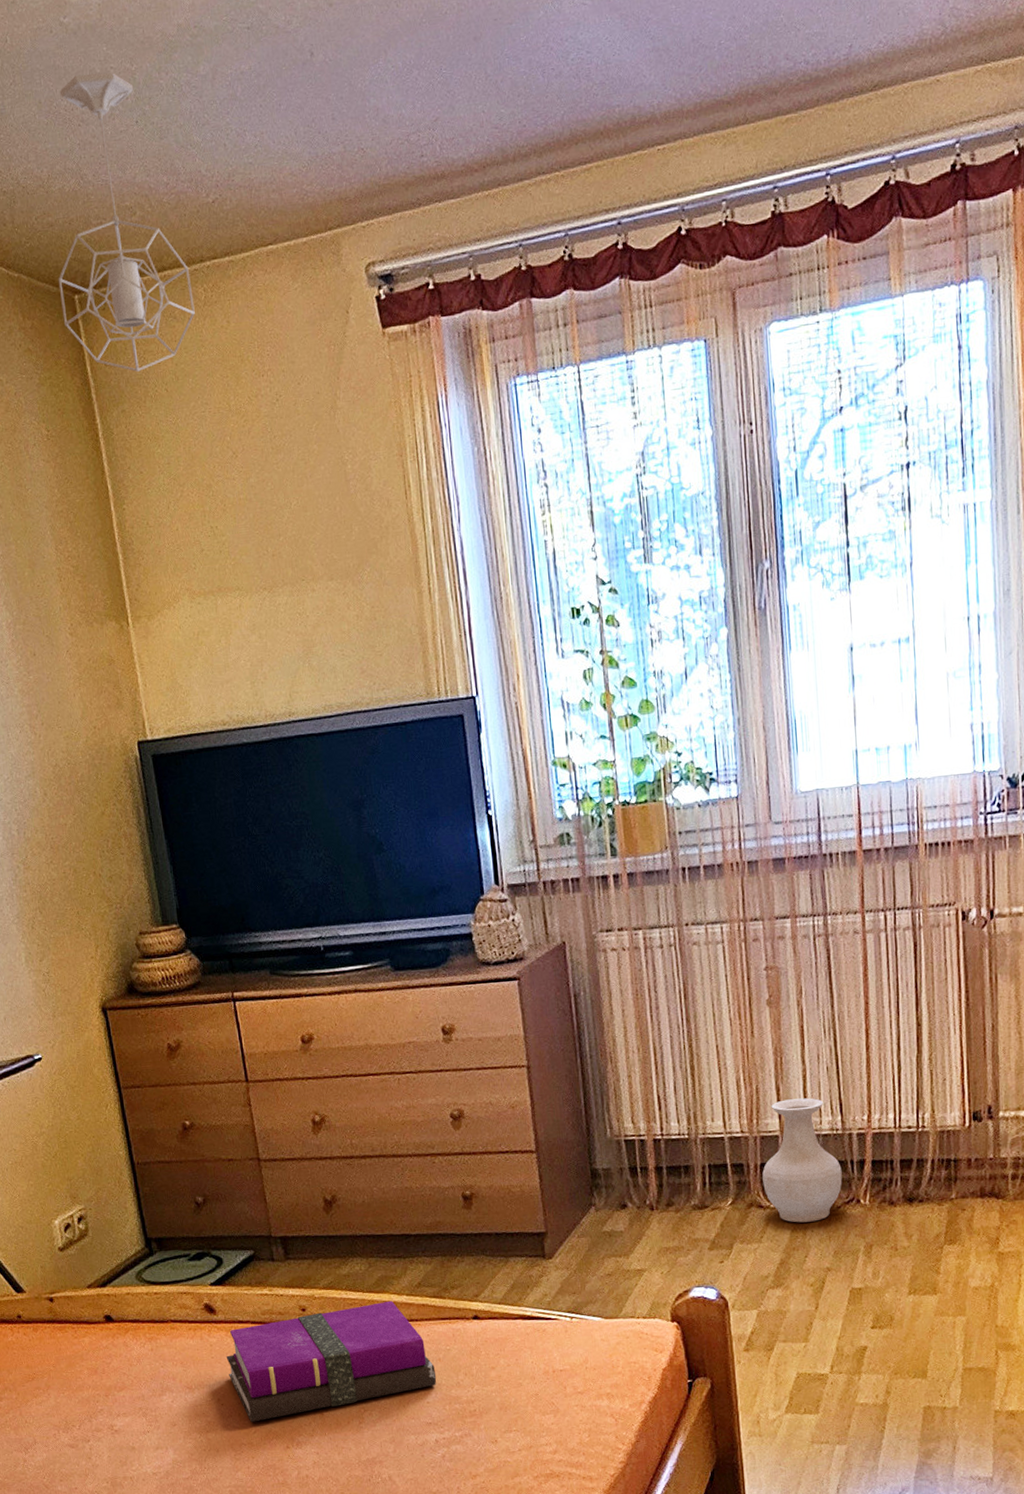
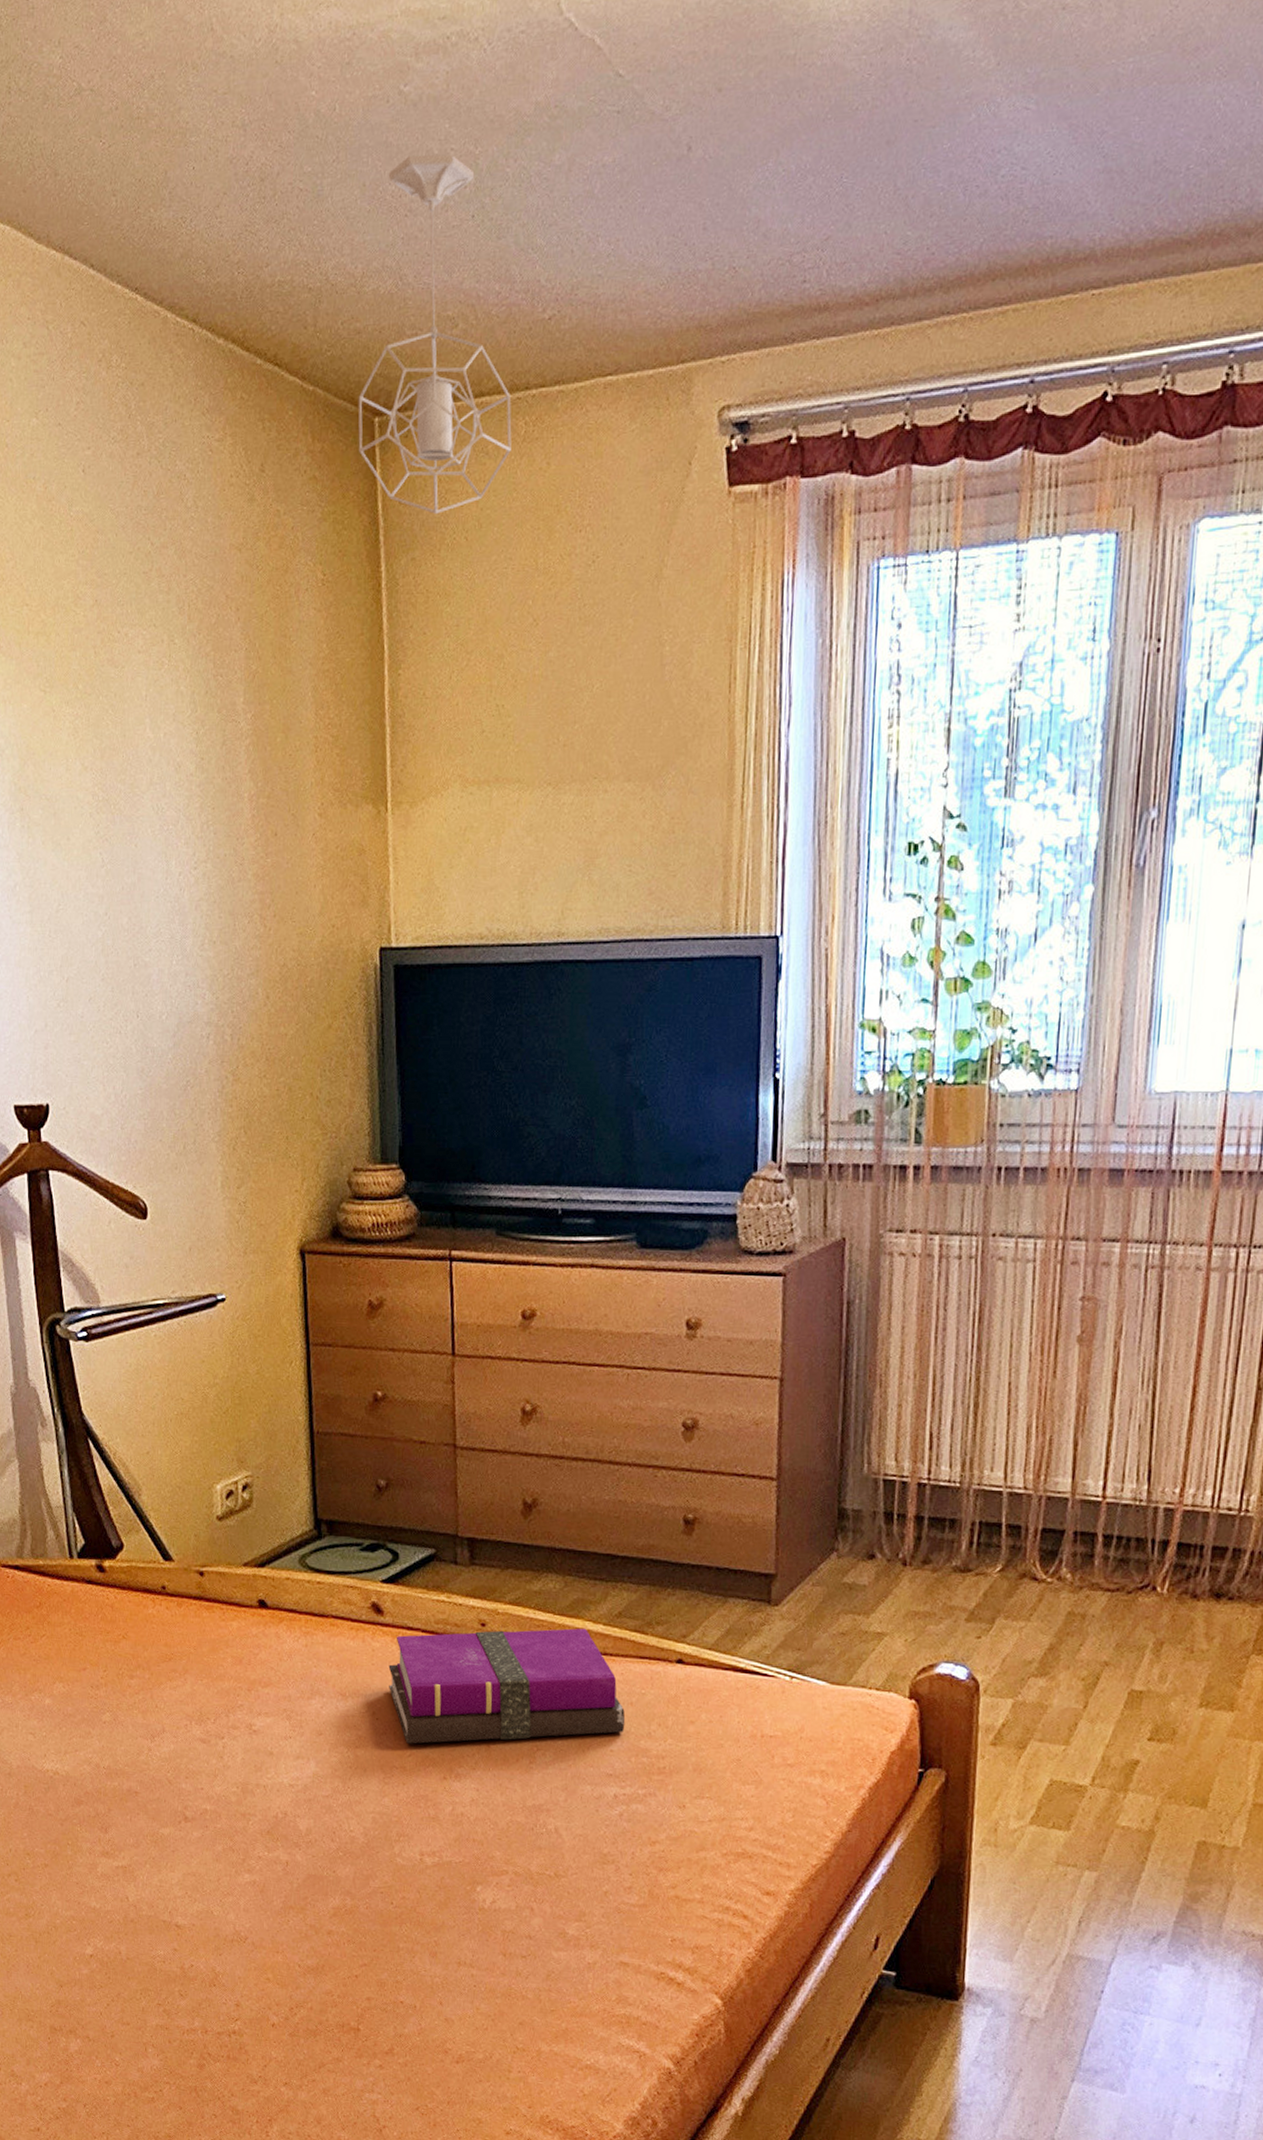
vase: present [762,1098,842,1223] -> none [1041,1457,1140,1605]

